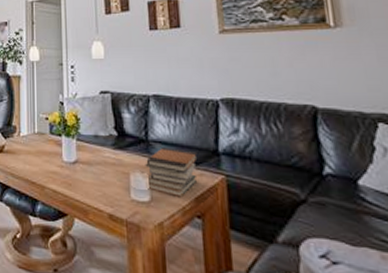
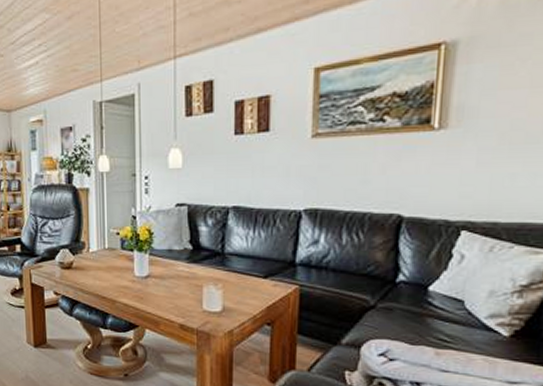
book stack: present [145,147,198,198] -> none [219,260,274,307]

